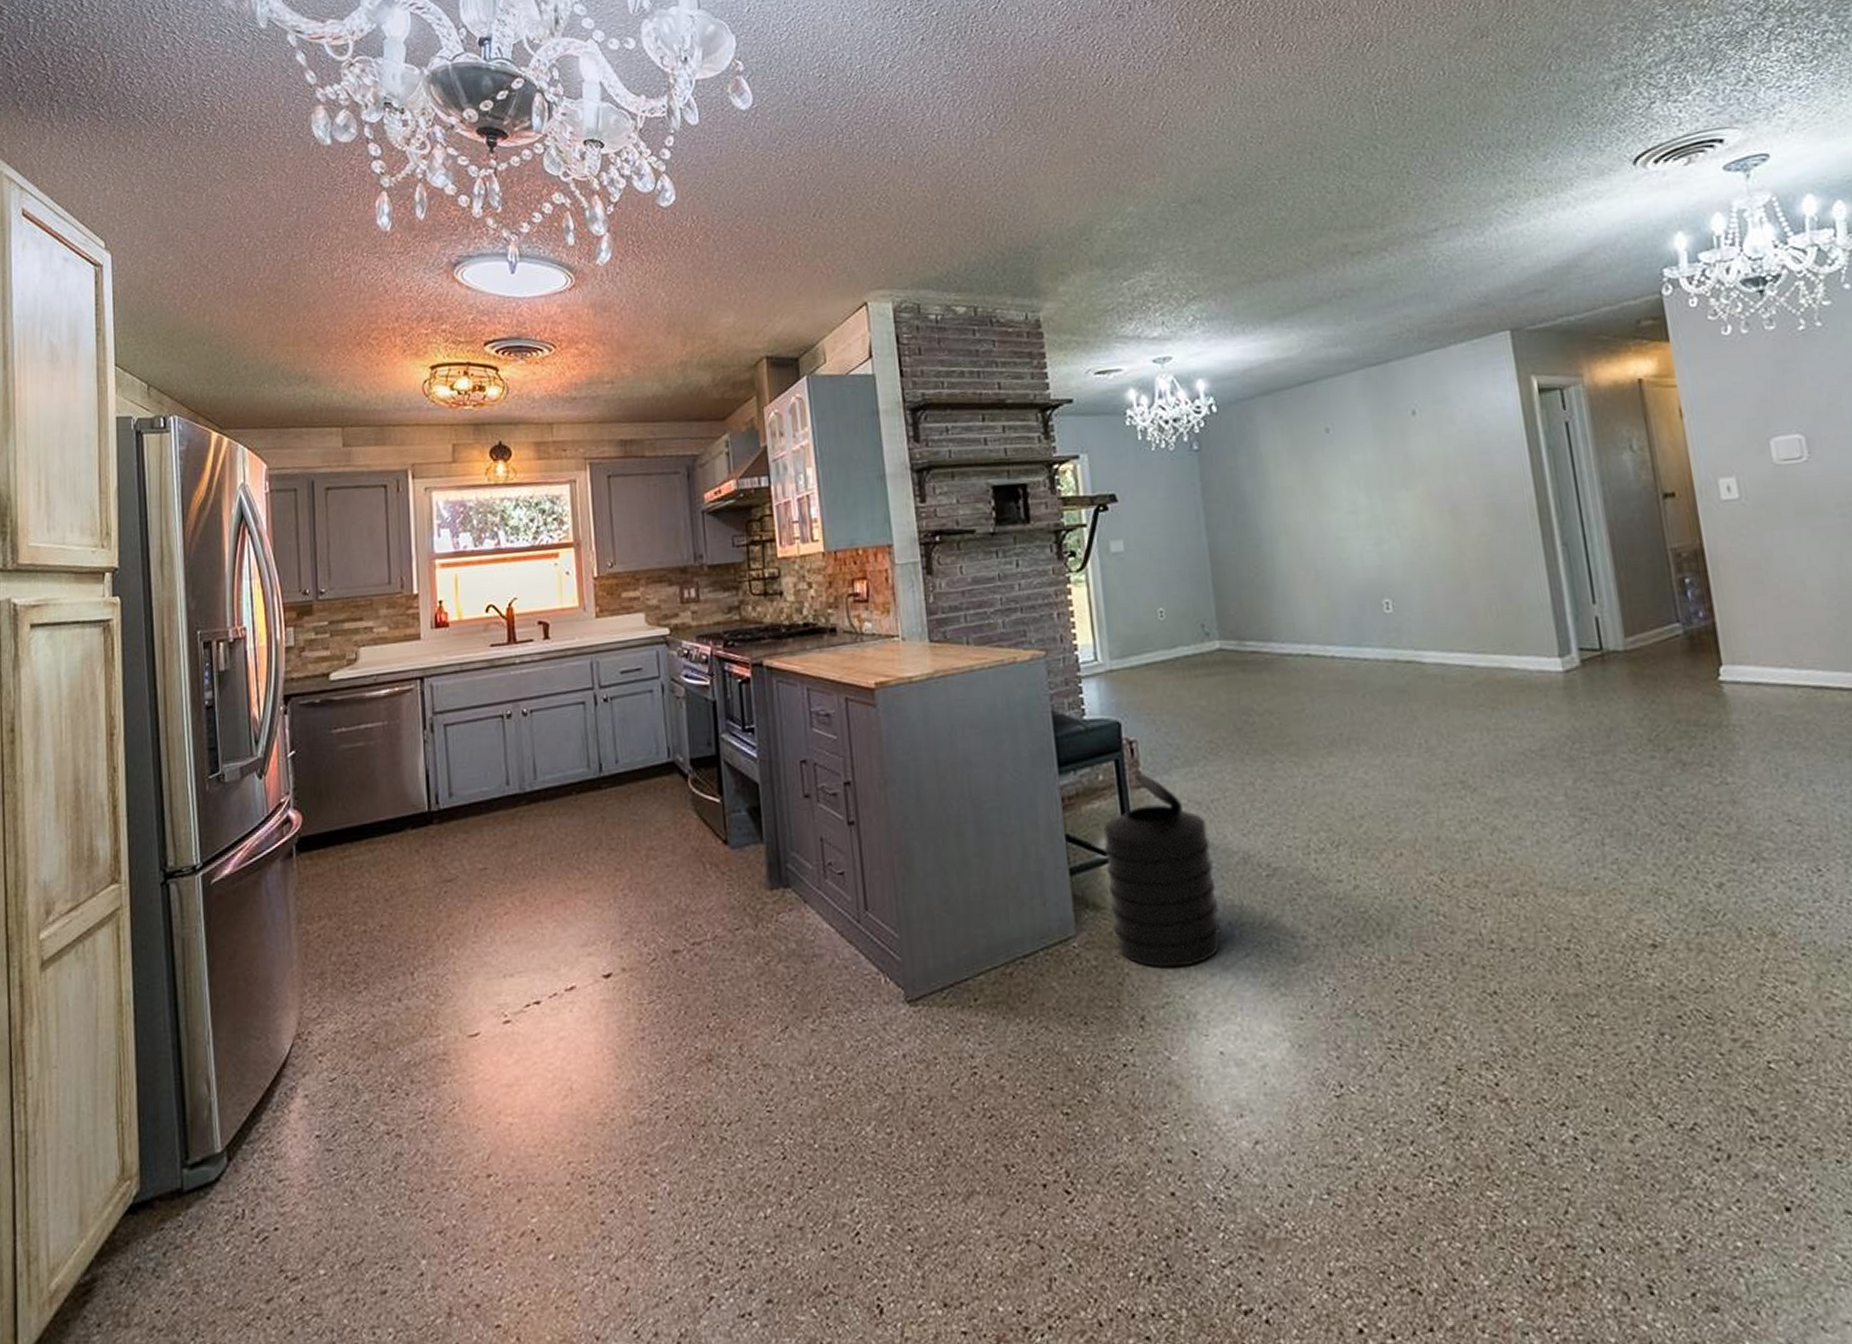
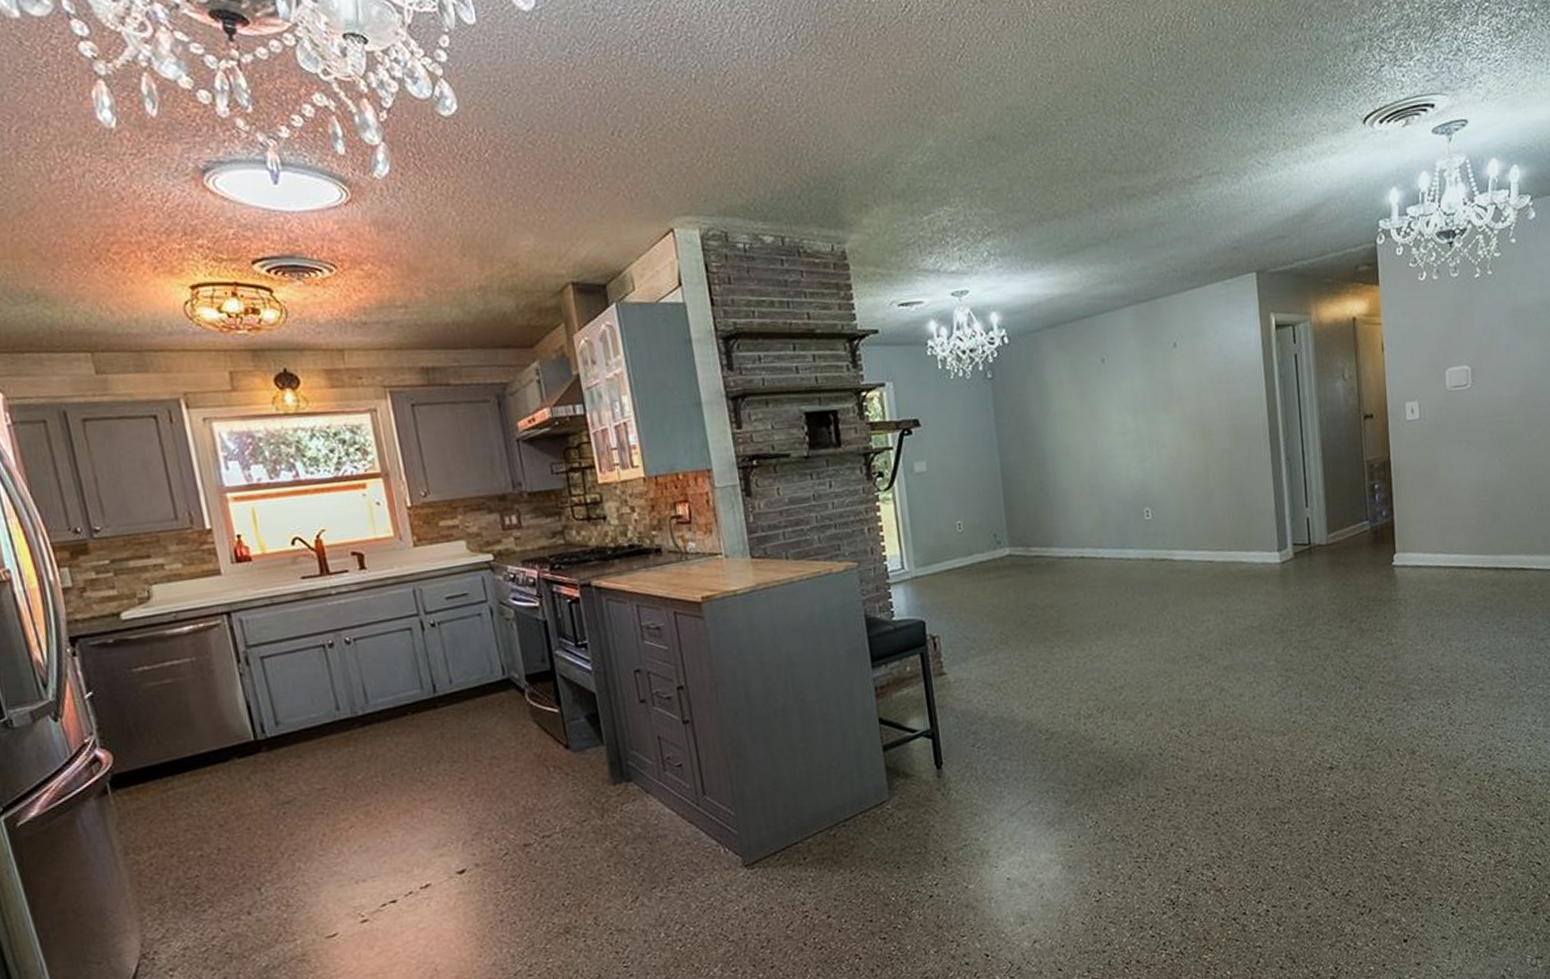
trash can: present [1103,772,1221,968] -> none [911,662,1009,819]

